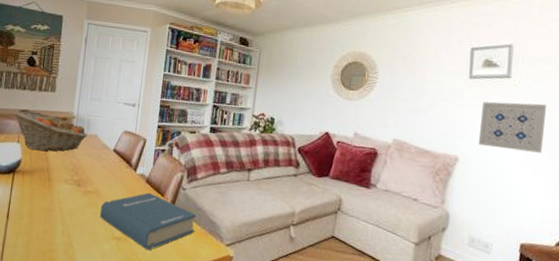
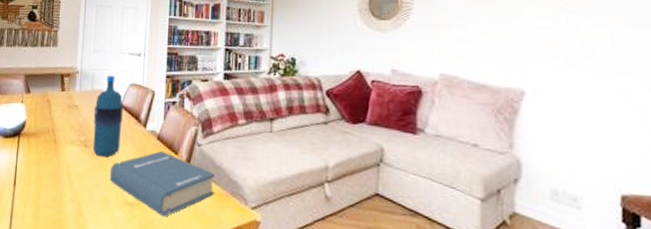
fruit basket: present [12,108,88,151] -> none [15,66,93,111]
water bottle: none [85,122,116,196] -> present [92,75,124,157]
wall art: present [478,102,546,153] -> none [548,18,635,79]

